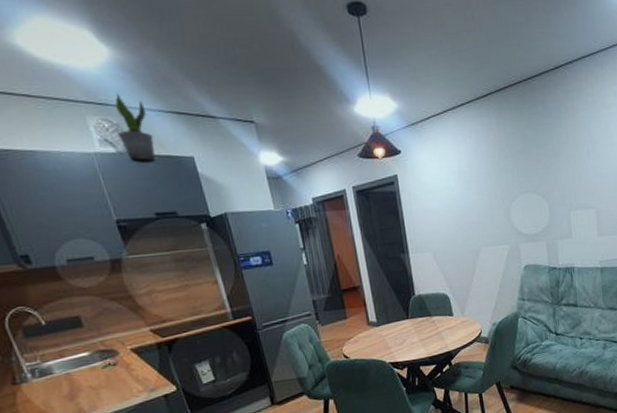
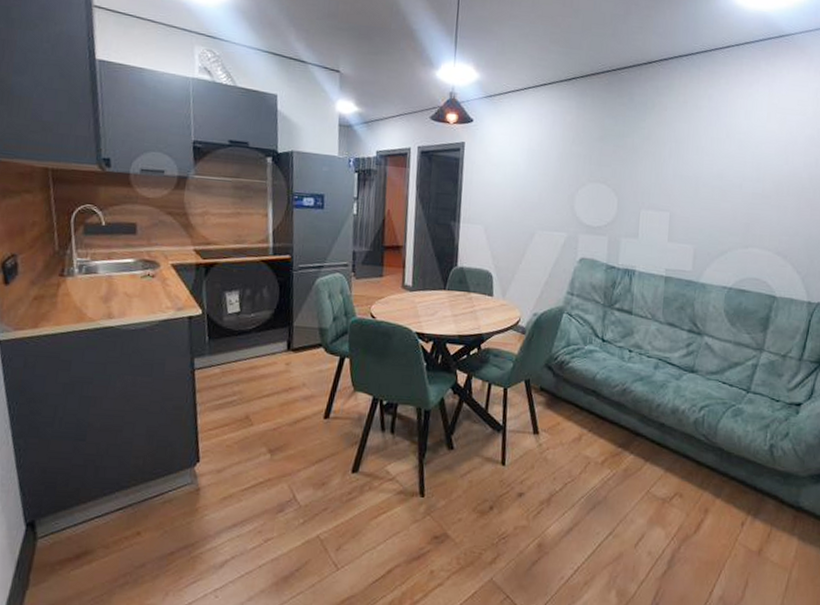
potted plant: present [115,93,156,163] -> none [216,29,247,95]

